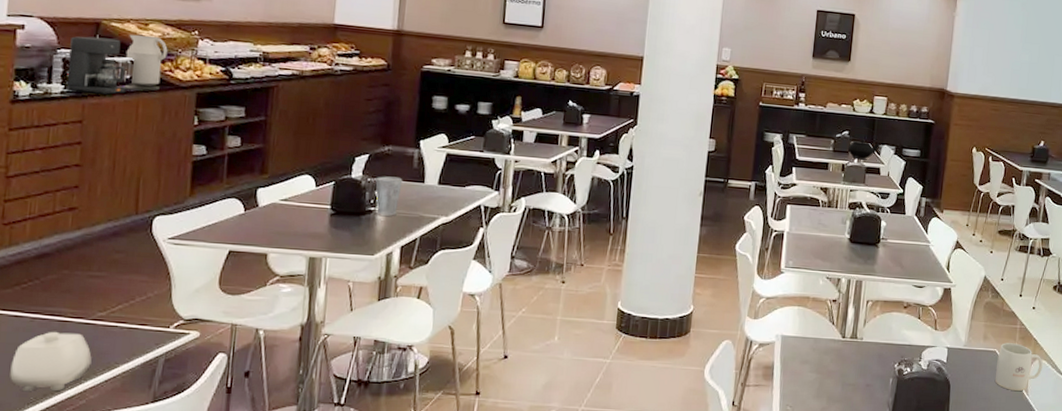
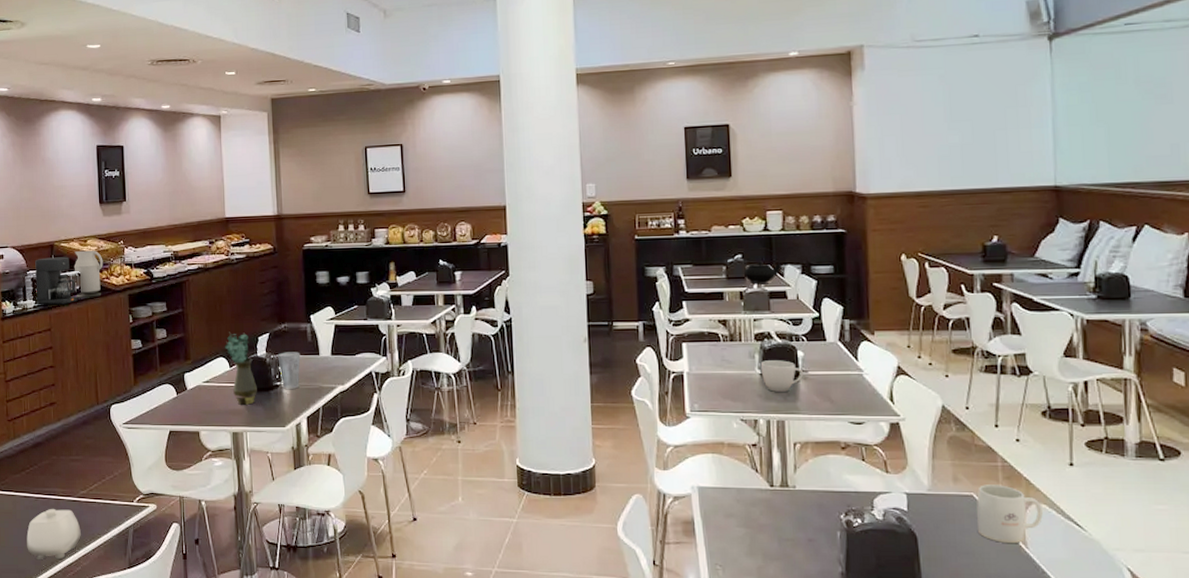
vase: none [312,148,347,229] -> present [224,332,257,405]
cup: none [849,227,884,256] -> present [760,360,804,392]

